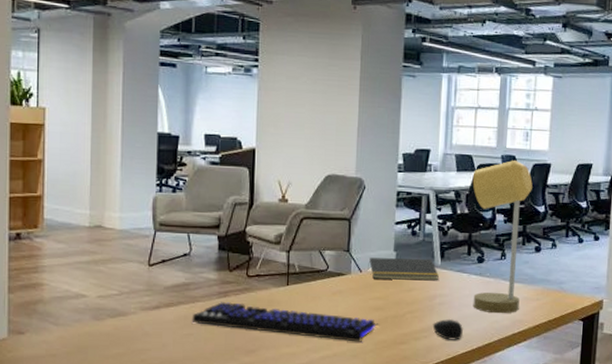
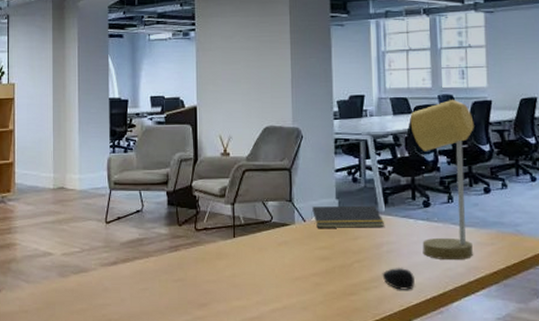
keyboard: present [192,302,379,342] -> none [146,256,327,294]

